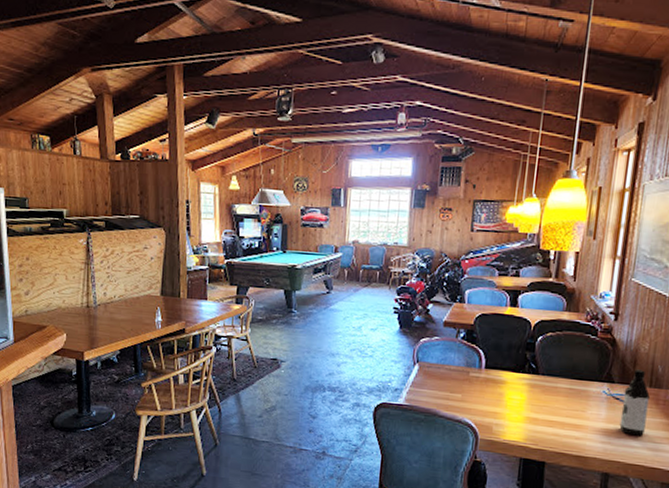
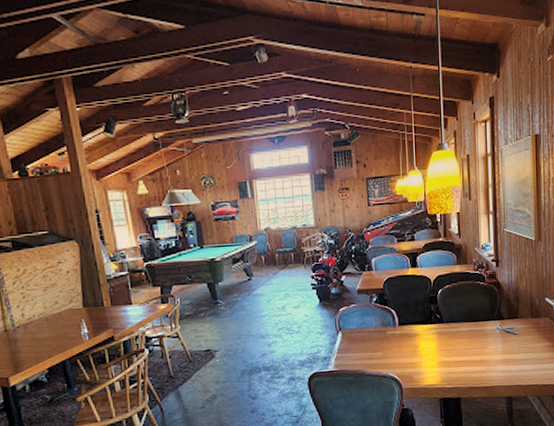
water bottle: present [619,369,650,436] -> none [513,304,534,361]

